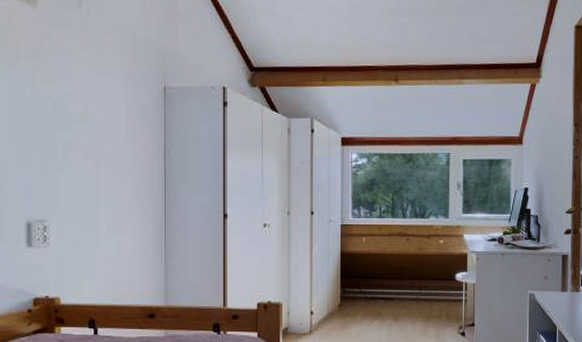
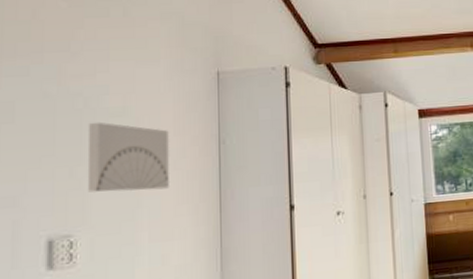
wall art: none [56,124,123,189] -> present [87,121,169,192]

